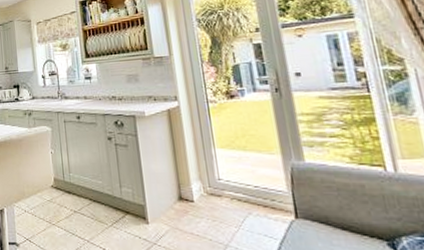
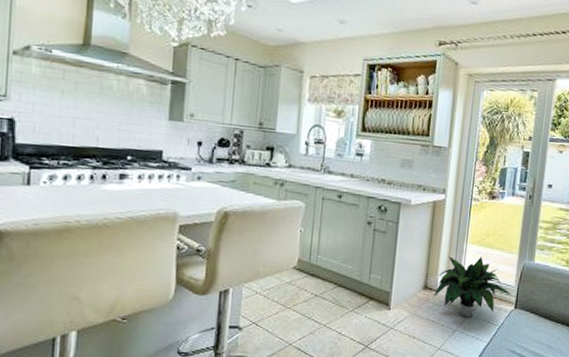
potted plant: none [191,161,287,231] -> present [434,256,512,318]

